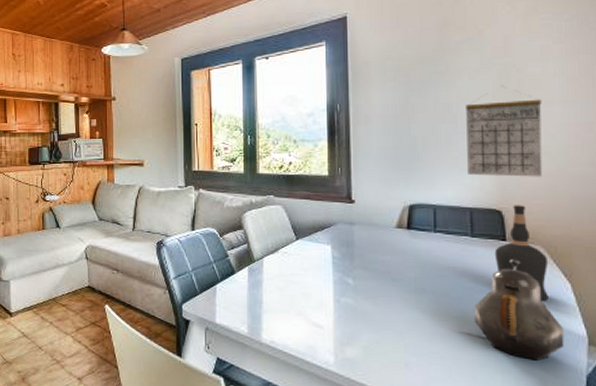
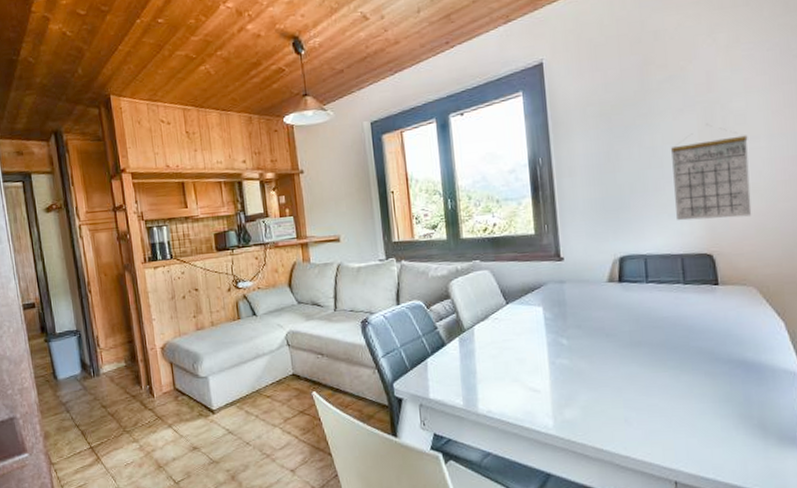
teapot: present [475,259,564,361] -> none [691,303,780,403]
liquor bottle: present [494,205,549,301] -> none [707,246,763,342]

